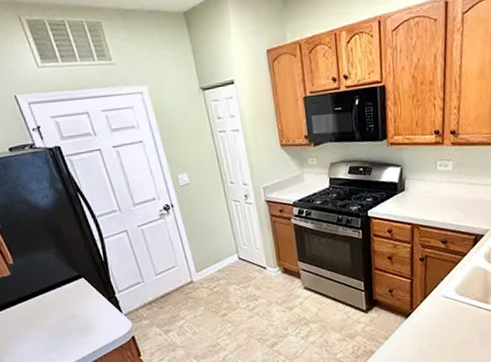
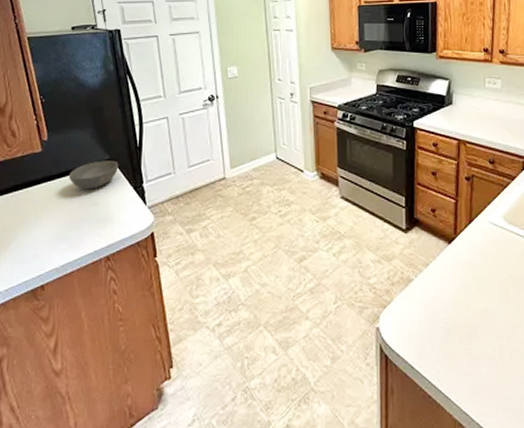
bowl: none [42,276,89,305] -> present [68,160,119,190]

